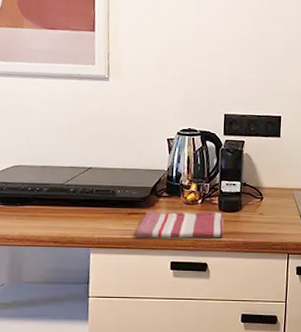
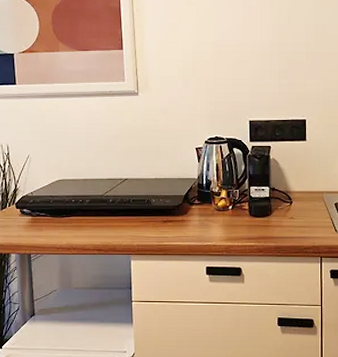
dish towel: present [135,210,224,238] -> none [171,218,255,244]

